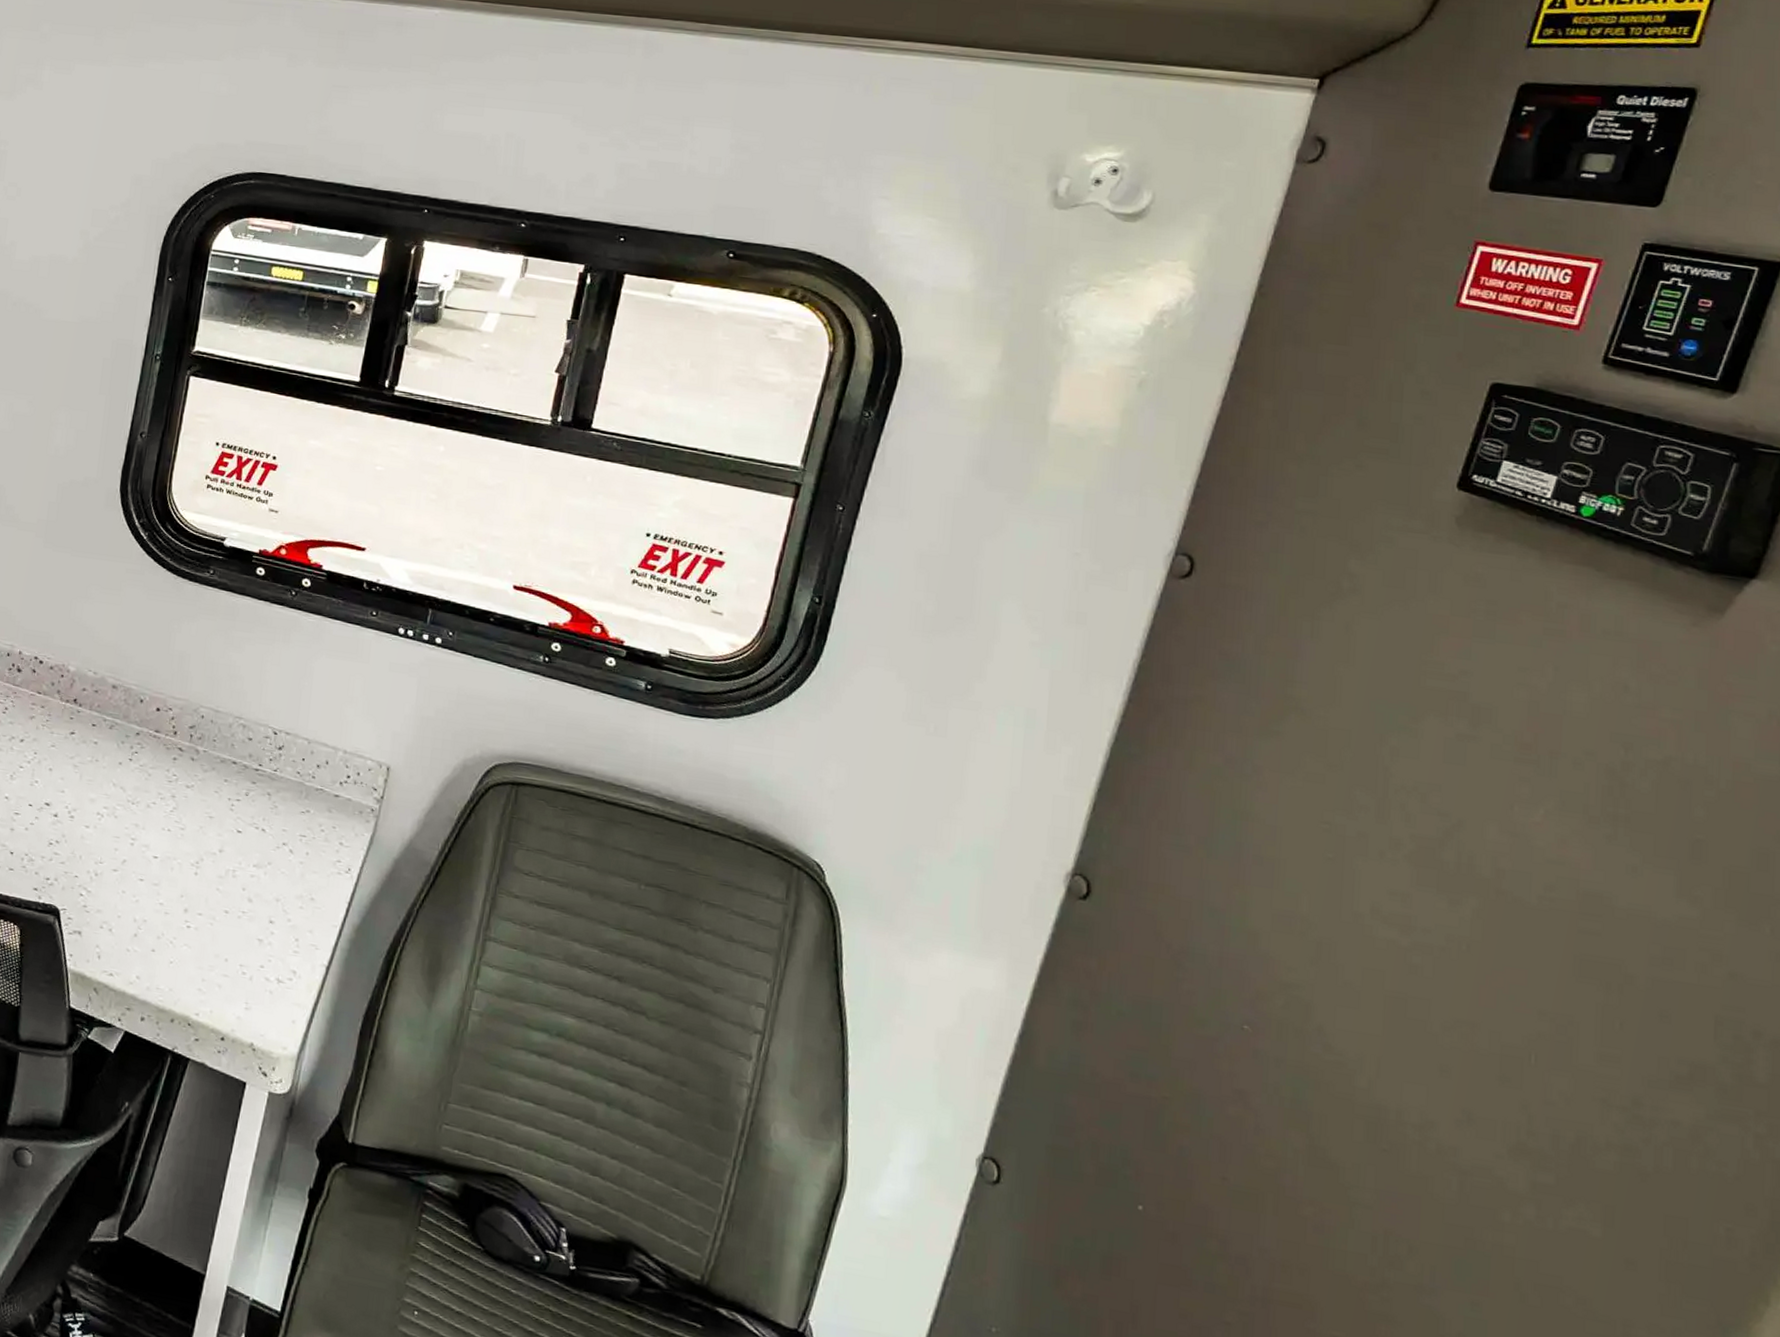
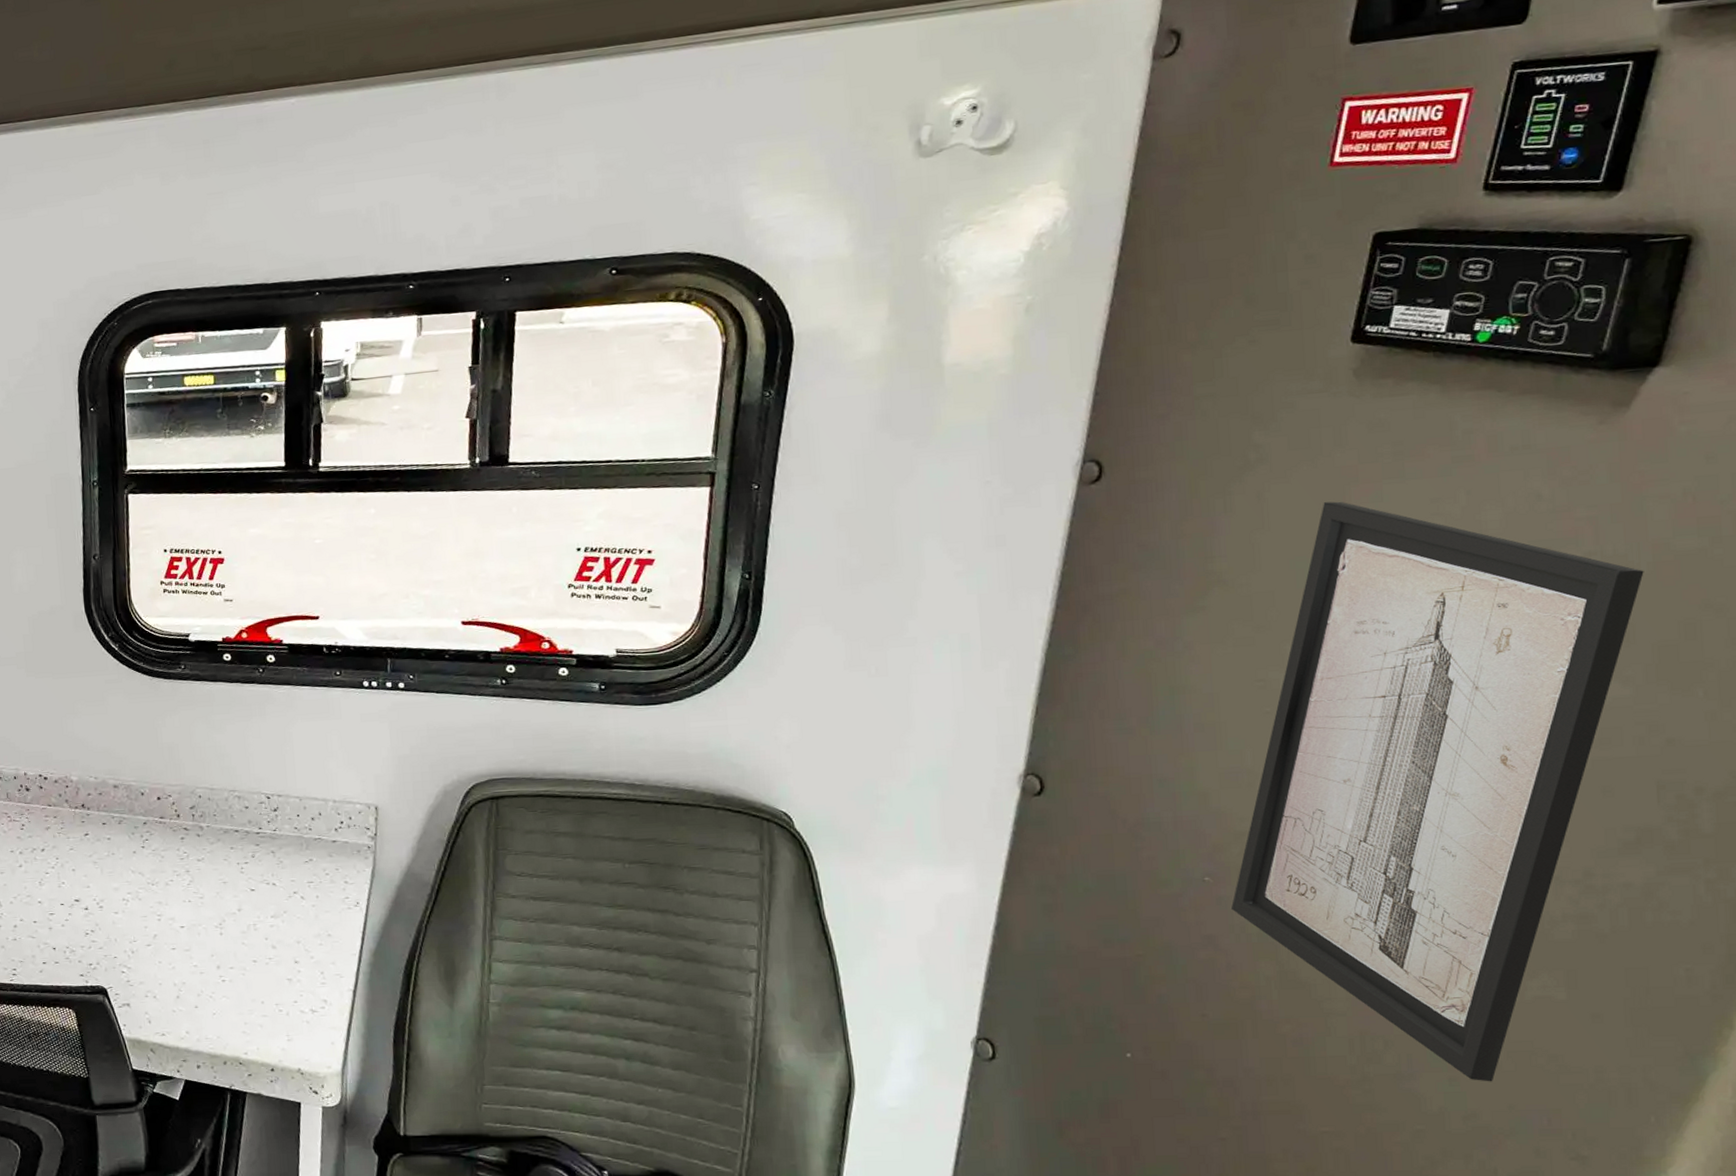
wall art: none [1267,648,1723,1315] -> present [1231,501,1644,1082]

